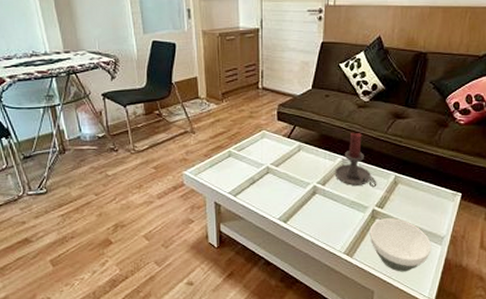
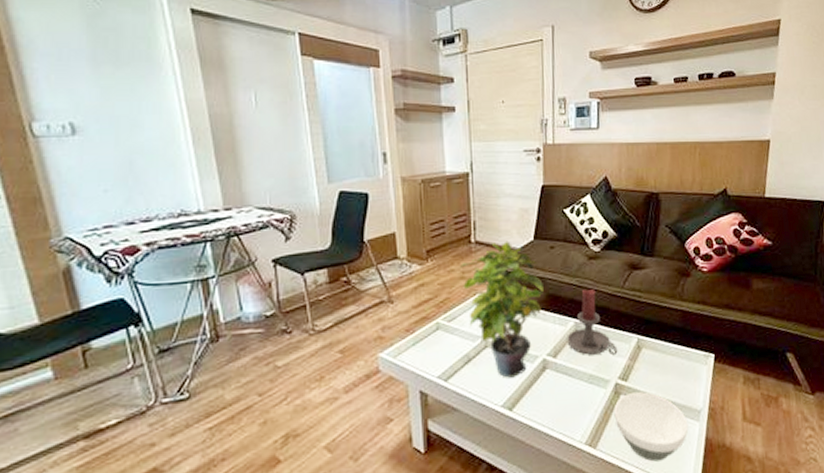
potted plant: none [248,88,318,198] -> present [459,241,544,378]

